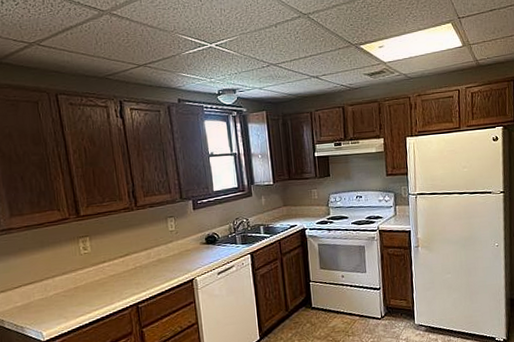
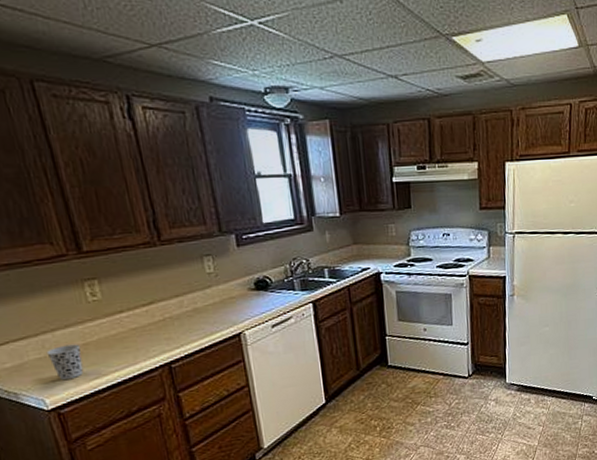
cup: none [47,287,73,317] -> present [46,344,84,380]

